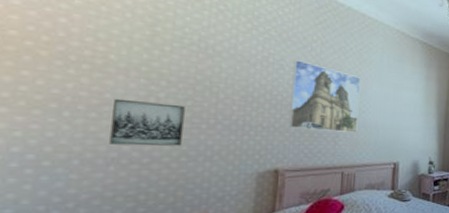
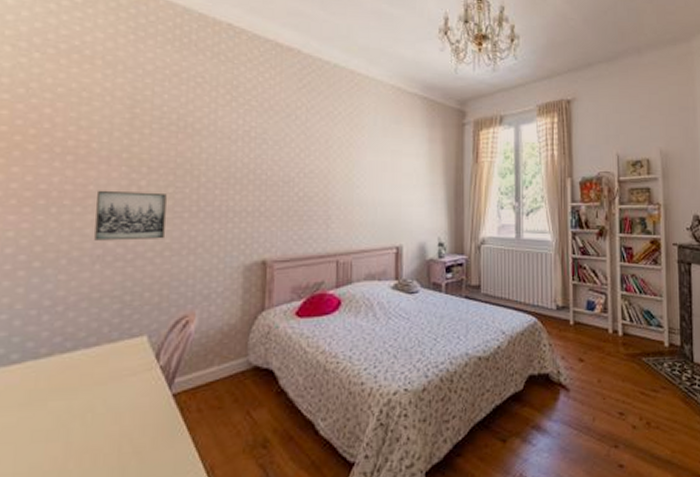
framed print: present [288,60,361,133] -> none [274,132,353,213]

